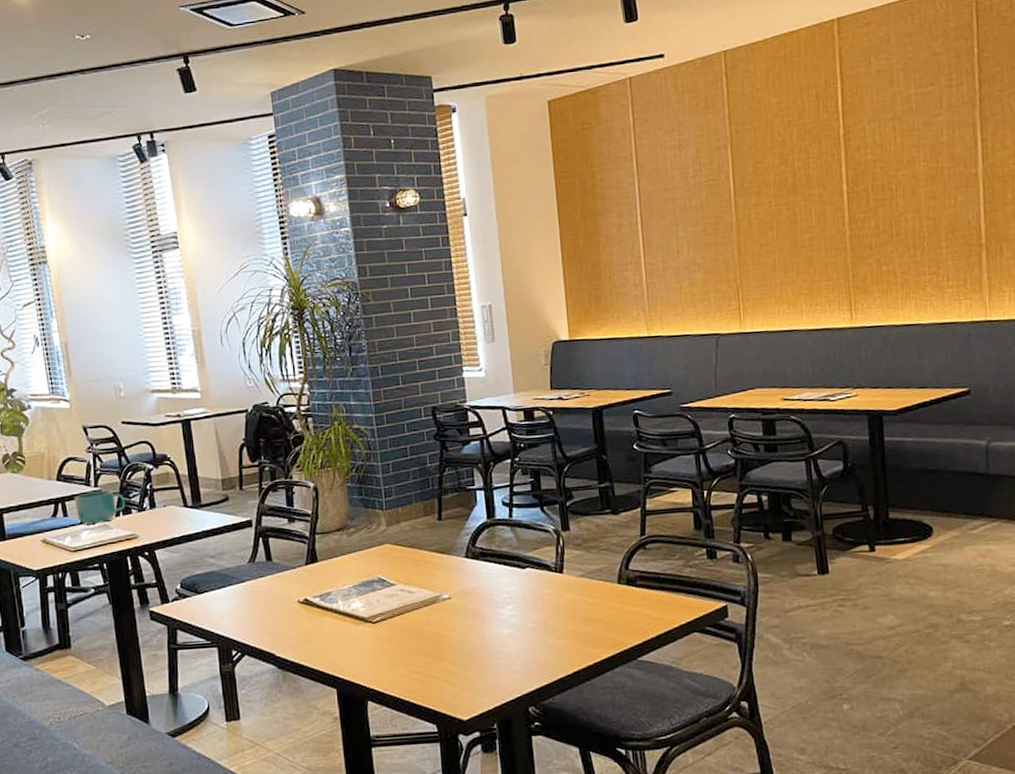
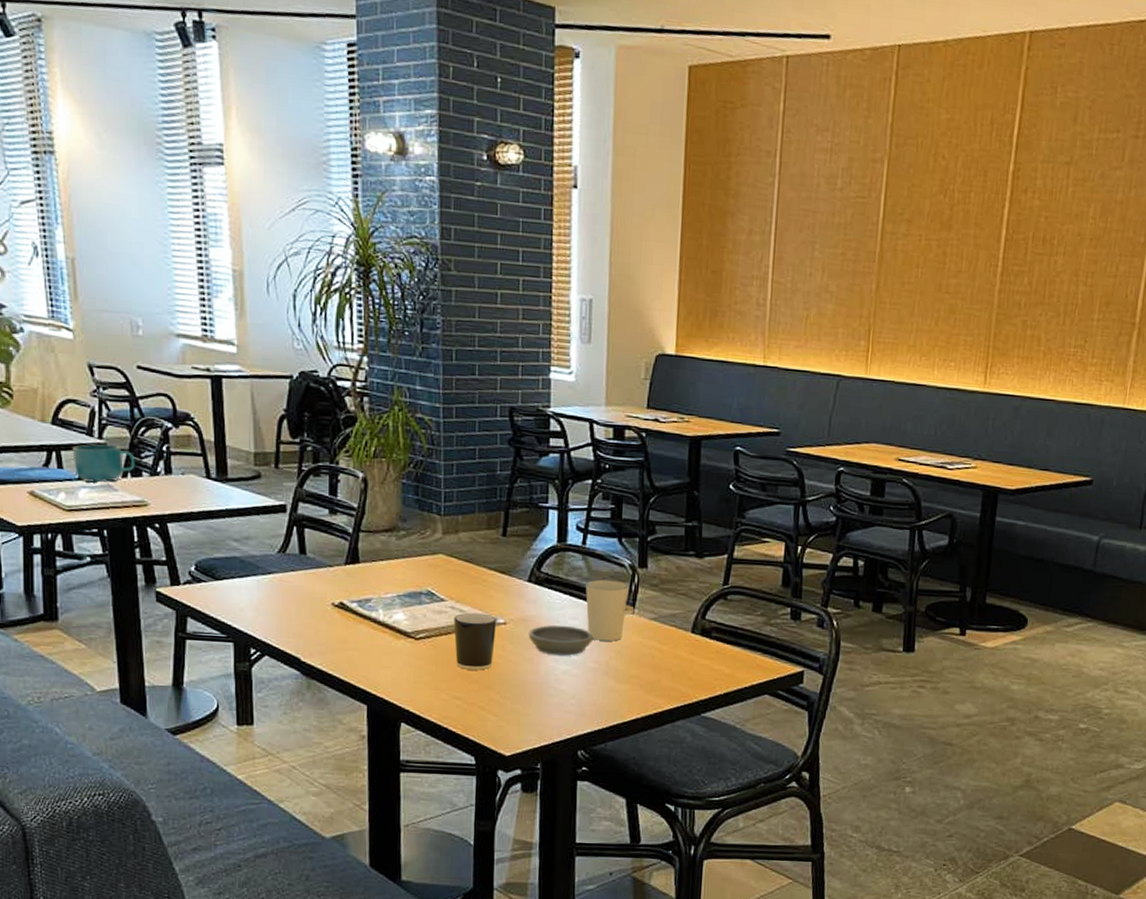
mug: none [404,591,443,645] -> present [453,612,497,670]
saucer: none [471,592,530,621] -> present [528,625,594,656]
cup: none [517,545,564,603] -> present [585,579,635,641]

